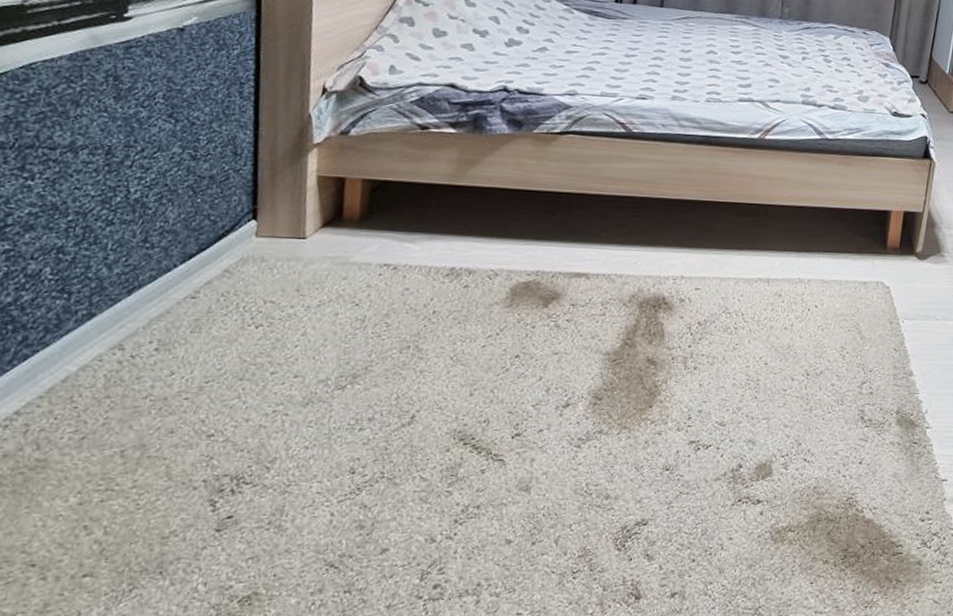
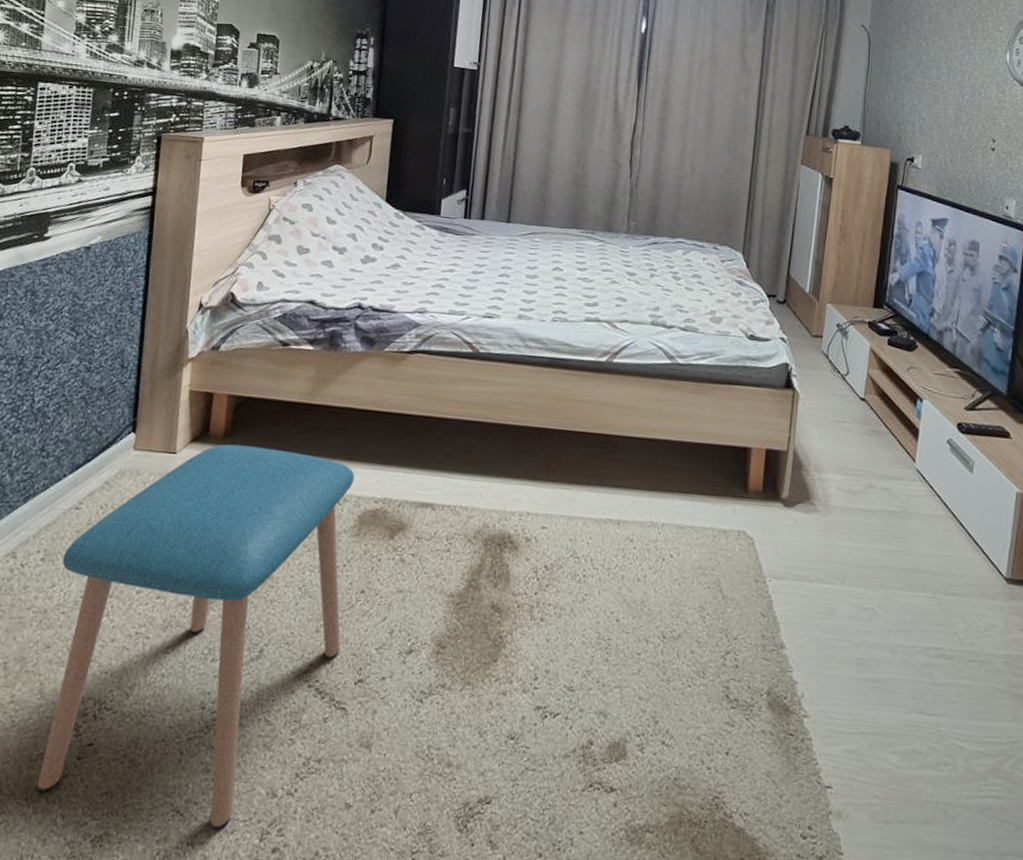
stool: none [172,227,505,577] -> present [37,444,355,831]

